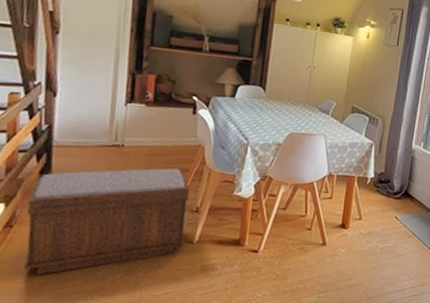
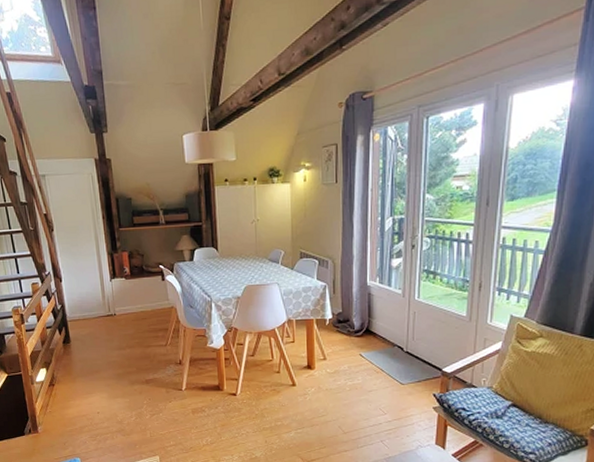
bench: present [24,168,189,274] -> none [60,329,176,420]

